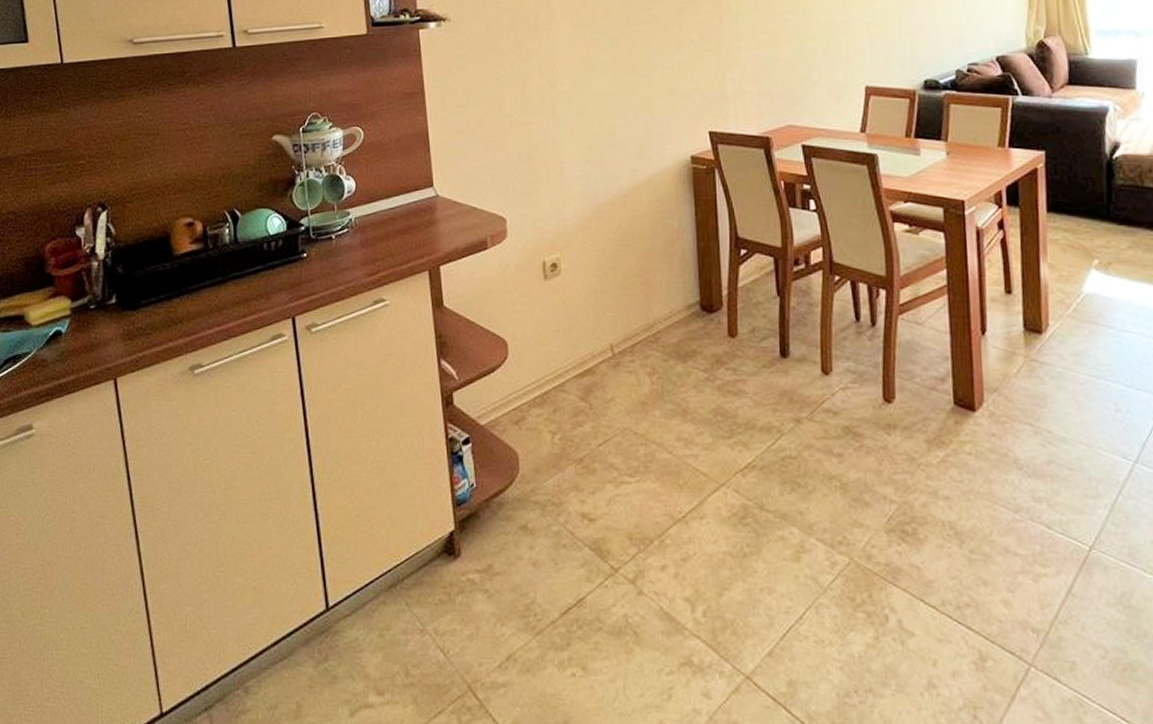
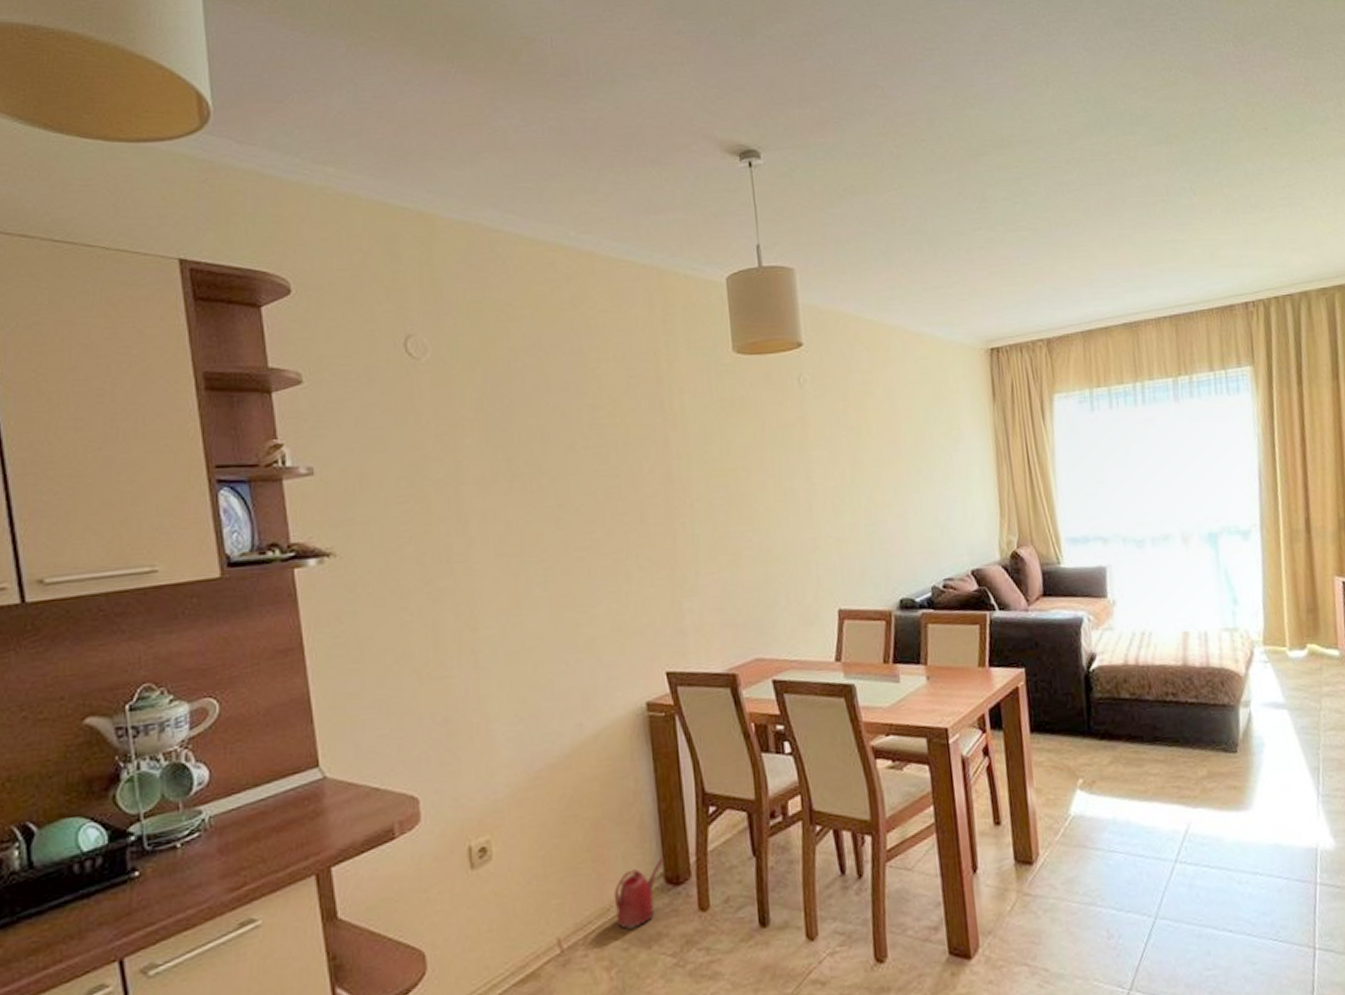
watering can: none [657,288,701,344] -> present [613,857,664,929]

